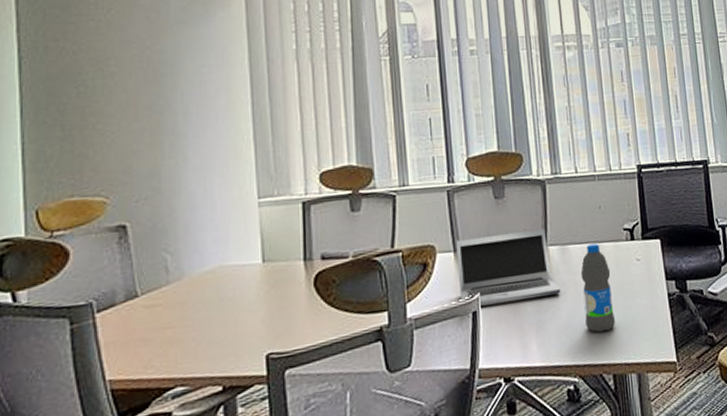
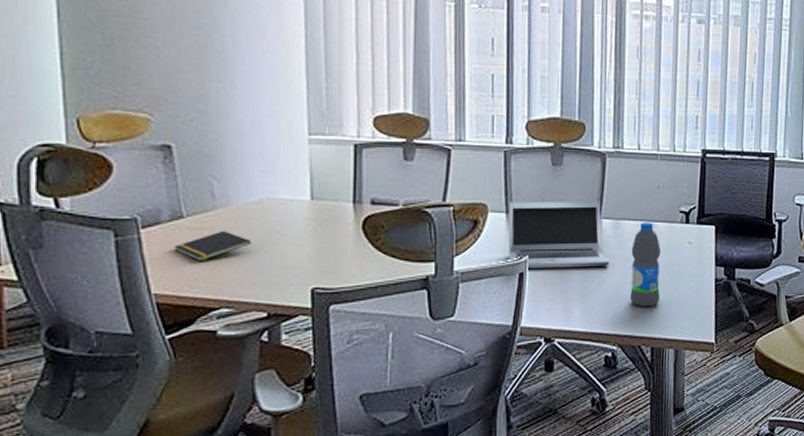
notepad: none [128,304,205,341] -> present [173,230,252,262]

